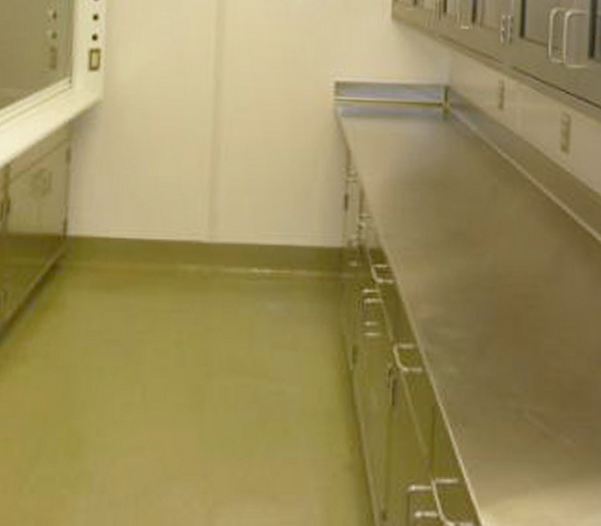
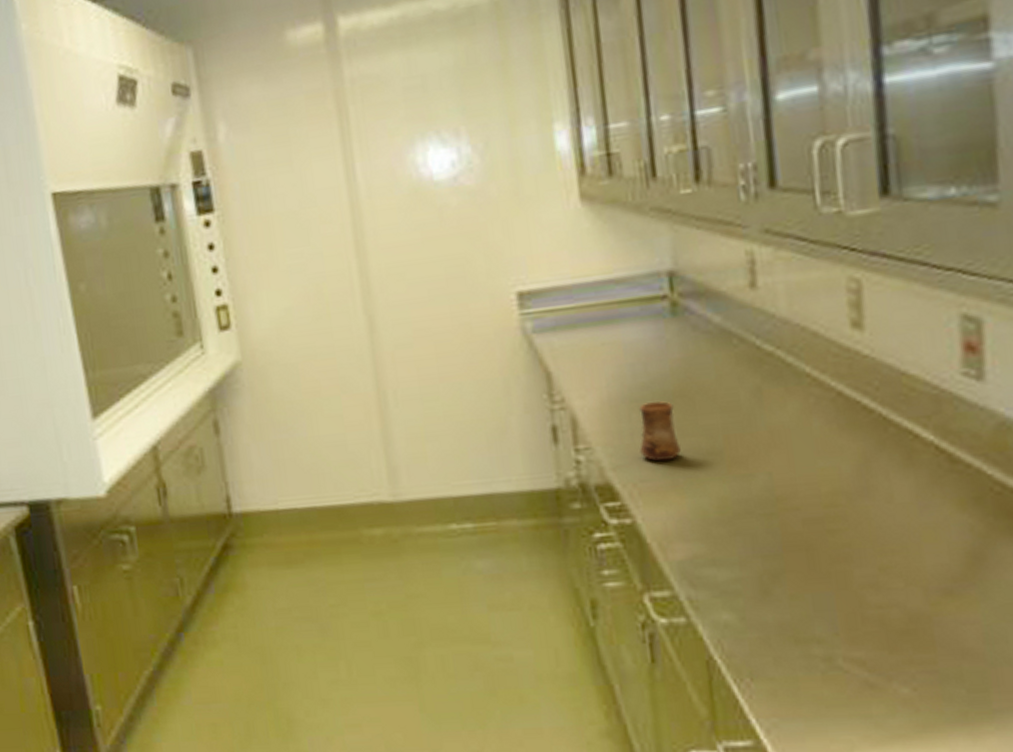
cup: none [407,186,436,235] -> present [639,401,681,462]

